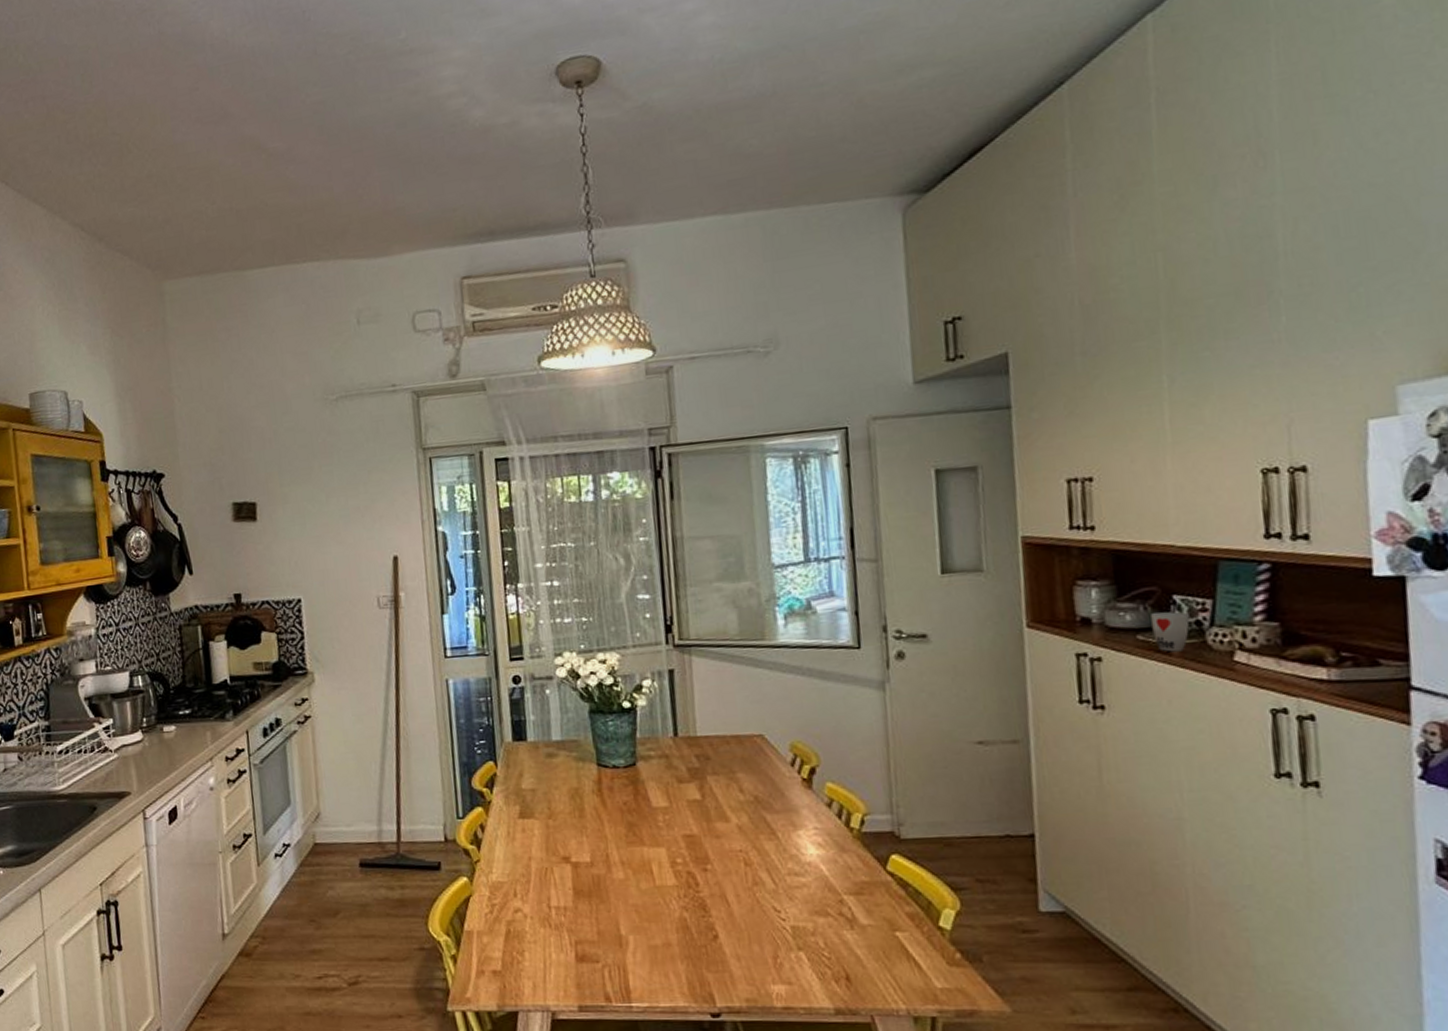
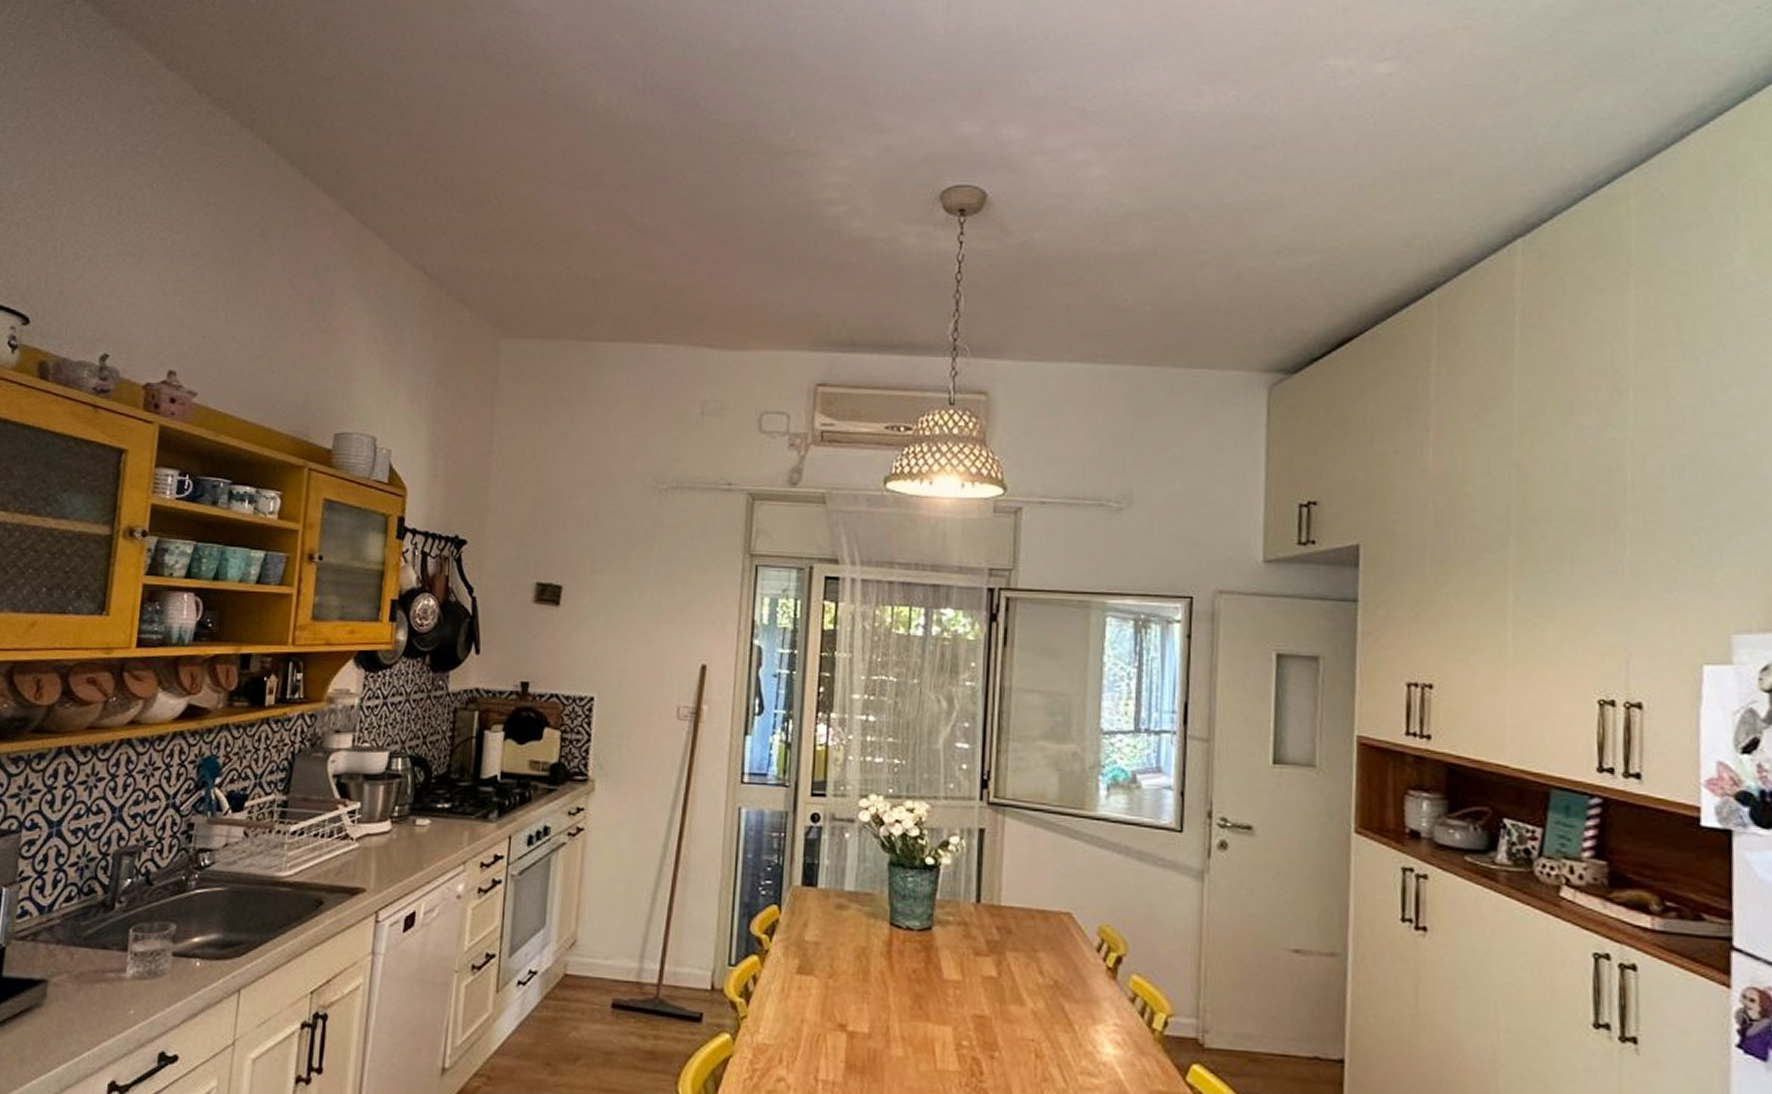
cup: present [1151,611,1190,652] -> none [1480,835,1519,879]

